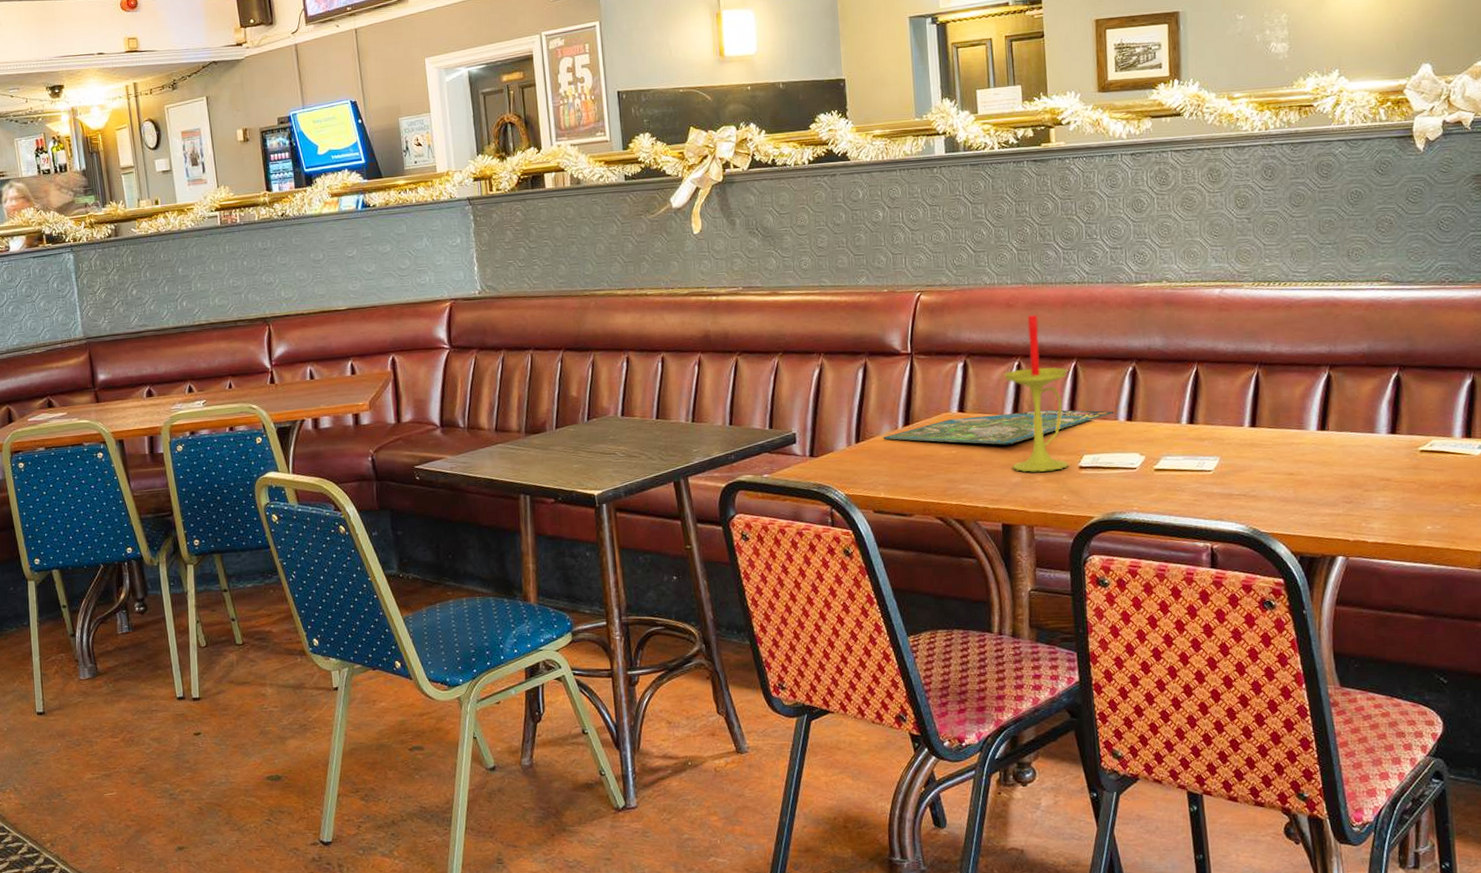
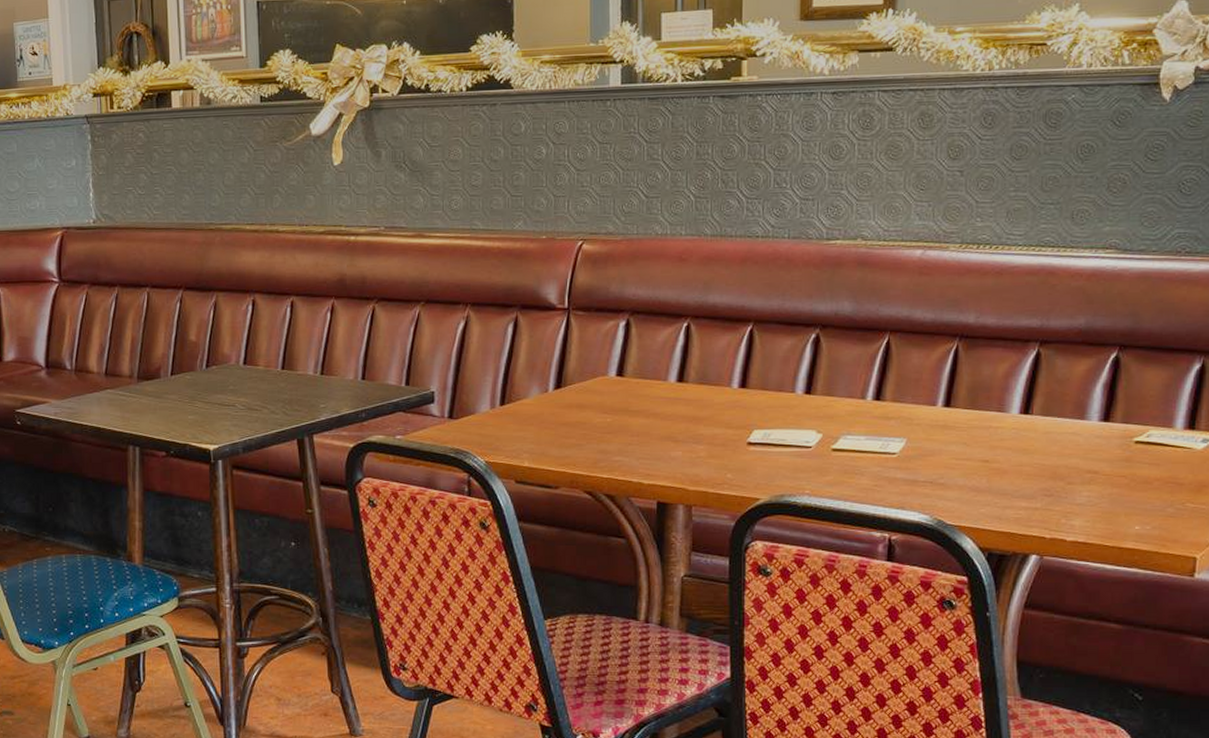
board game: present [883,410,1114,445] -> none [531,378,792,415]
candle: present [1003,314,1070,472] -> none [670,270,743,446]

